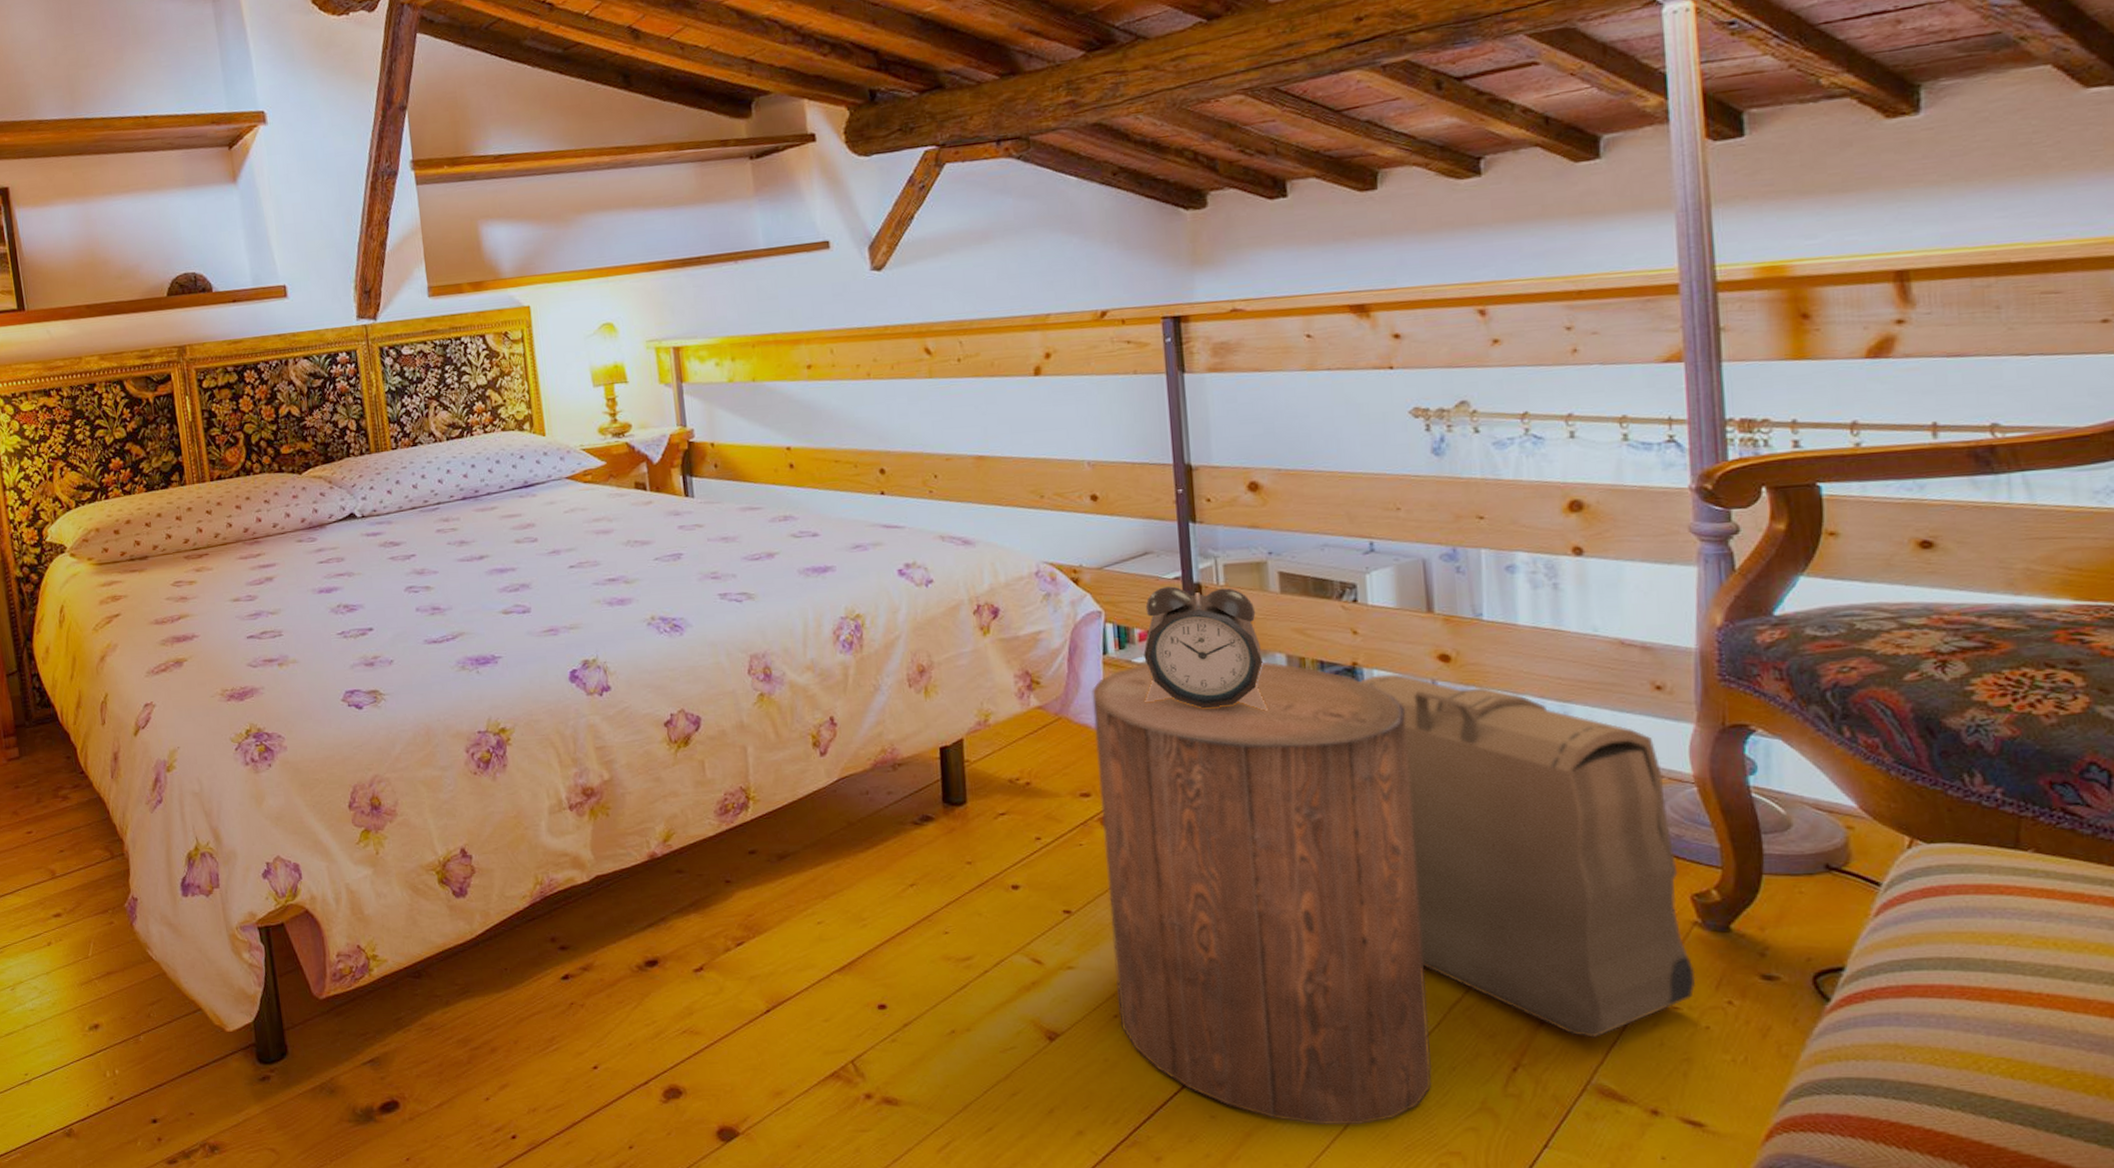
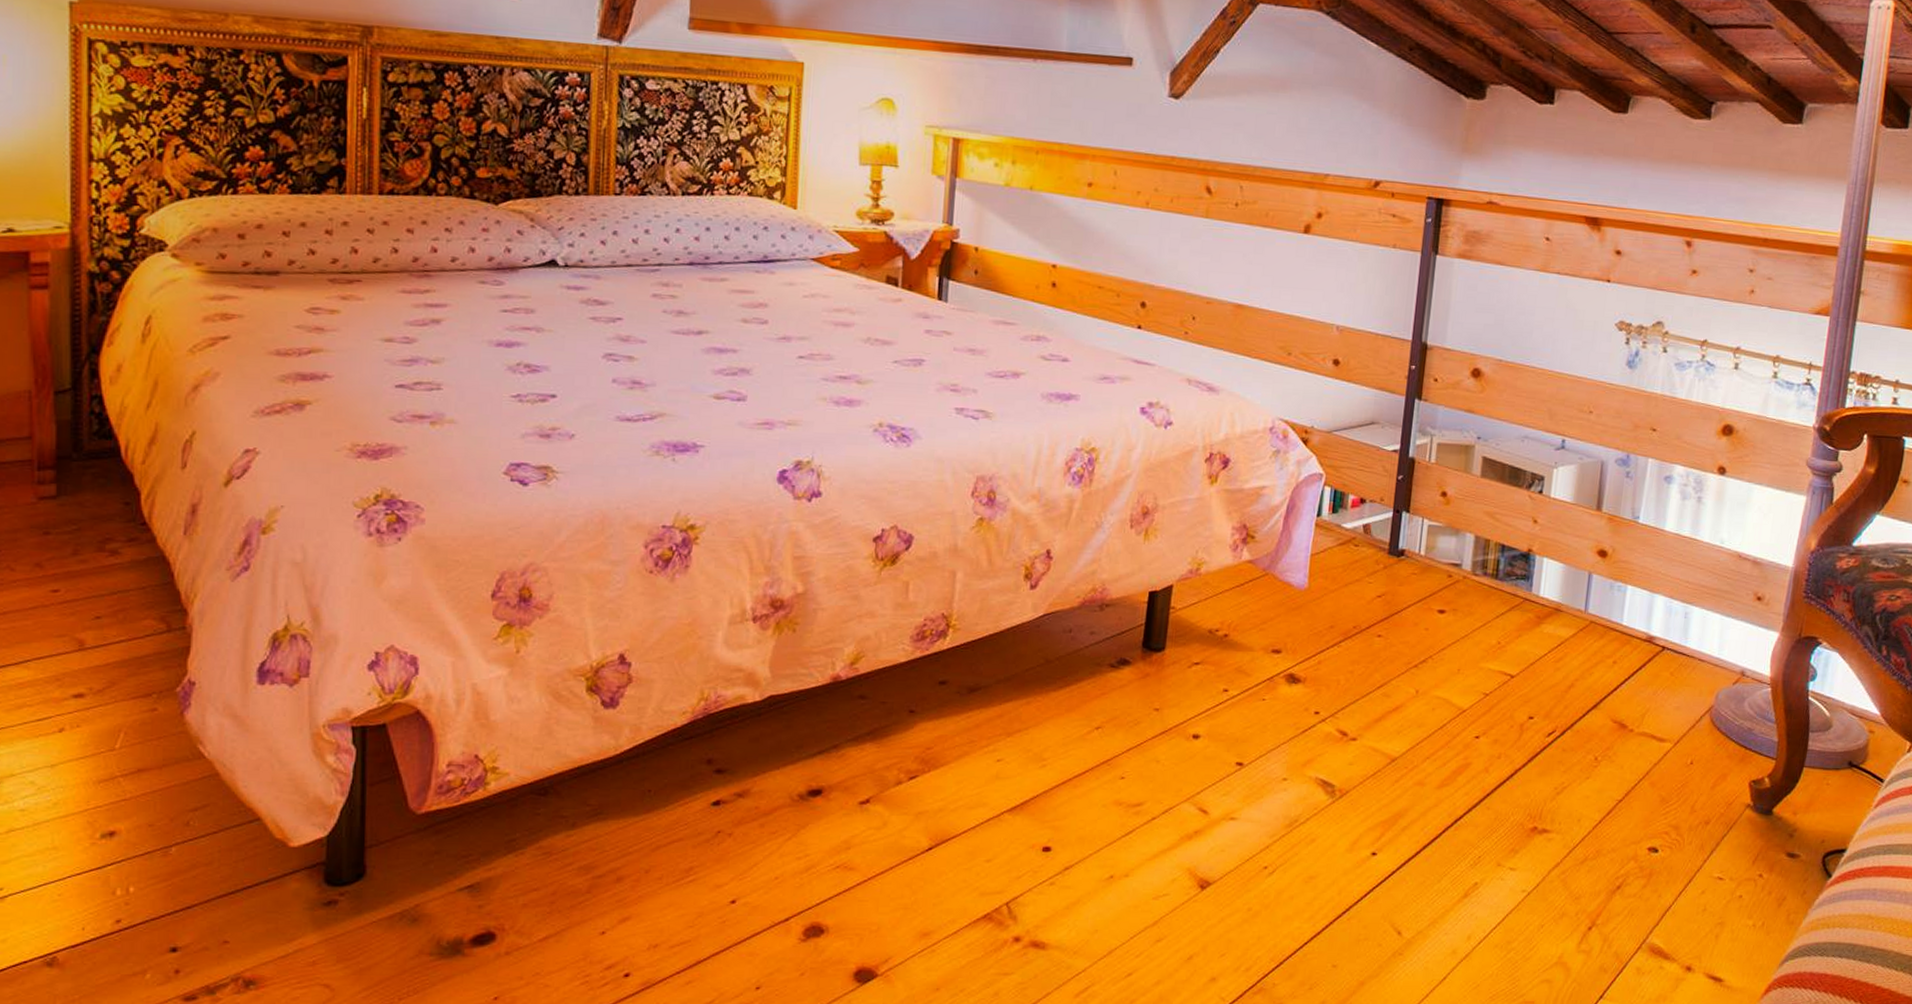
stool: present [1091,661,1432,1126] -> none [1268,530,1562,976]
alarm clock: present [1143,586,1268,712] -> none [1346,457,1457,587]
backpack: present [1360,674,1696,1038] -> none [1531,563,1748,902]

